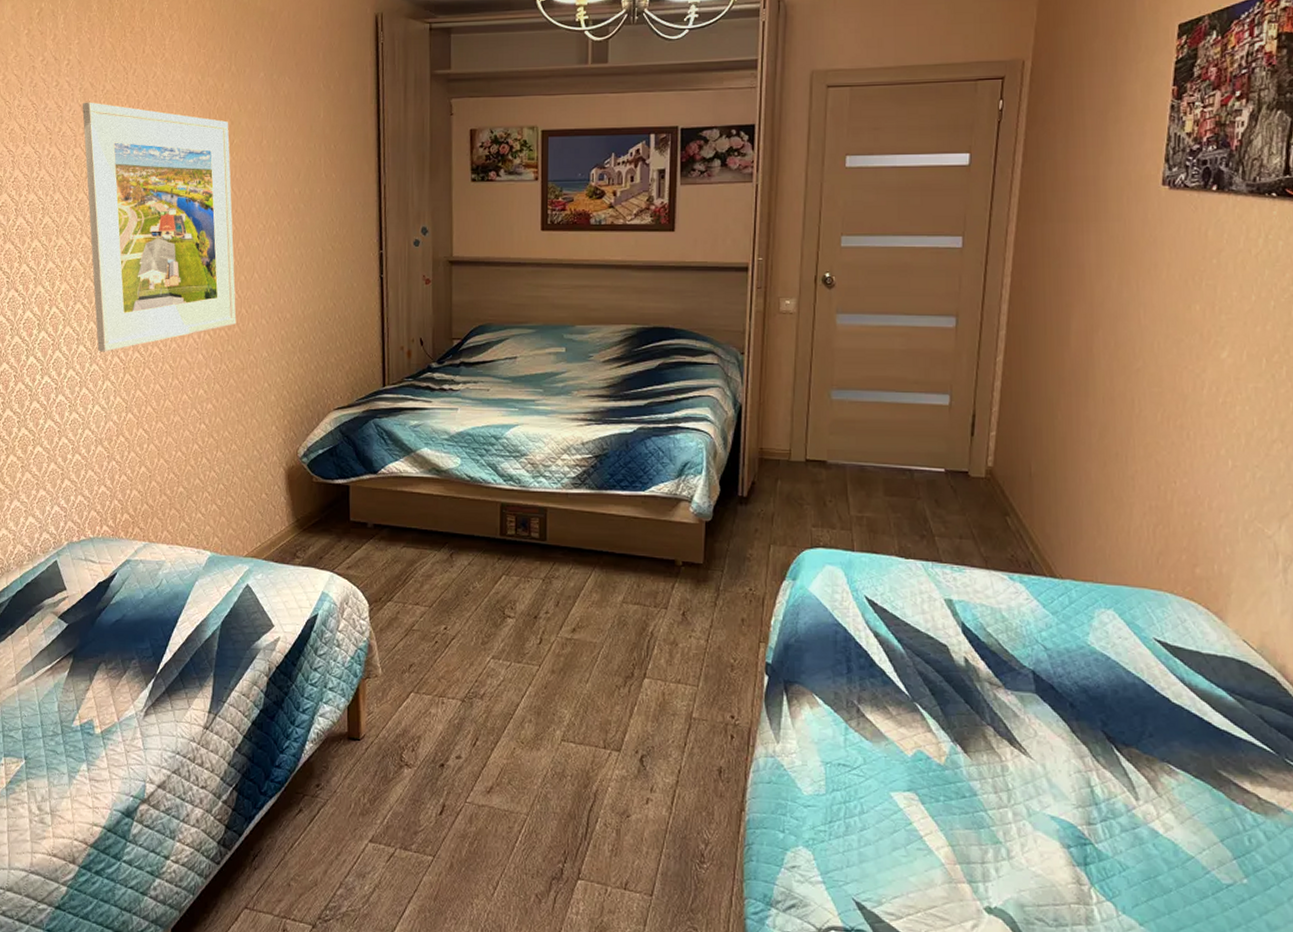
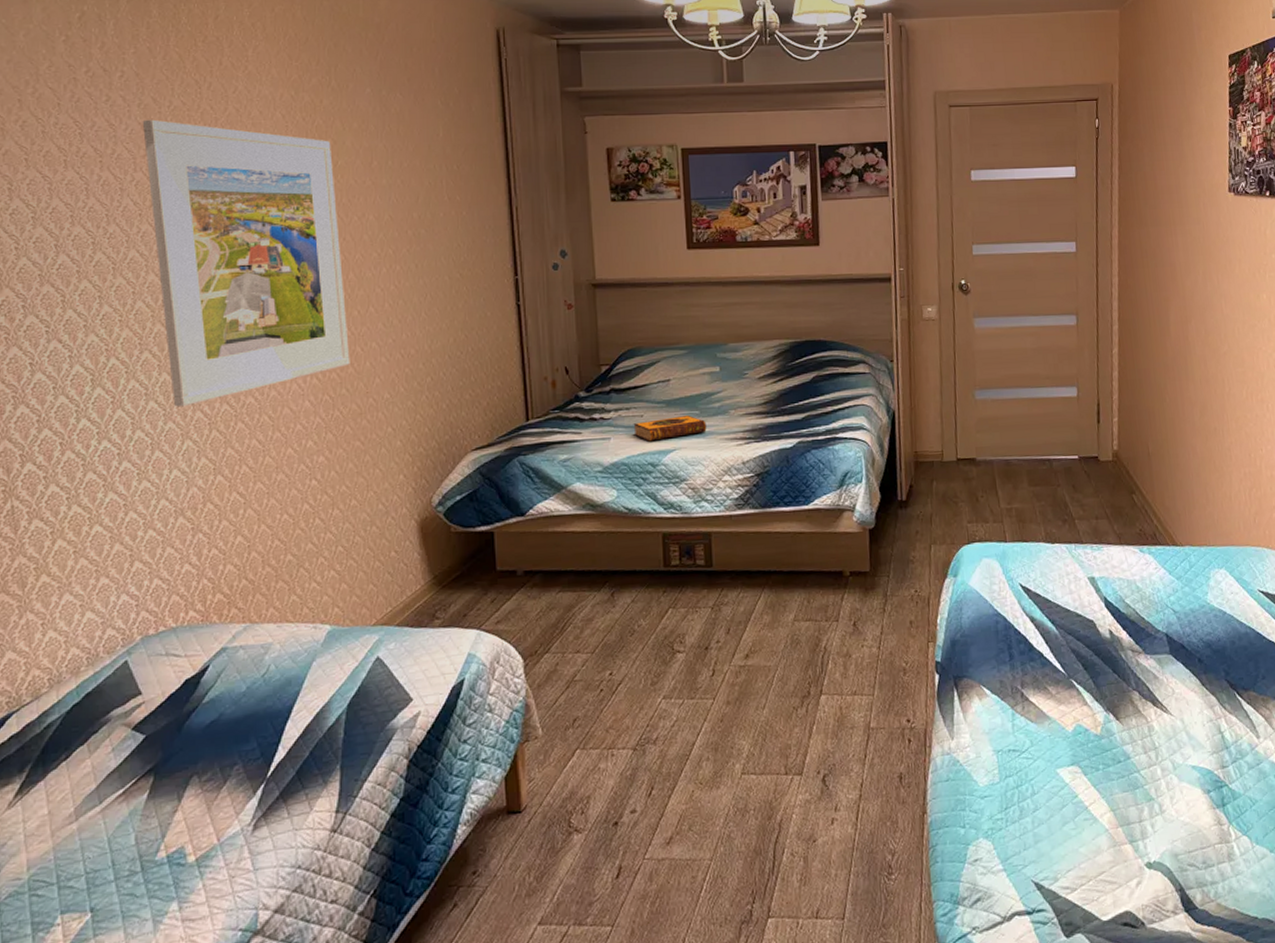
hardback book: none [479,392,549,415] -> present [633,414,707,442]

